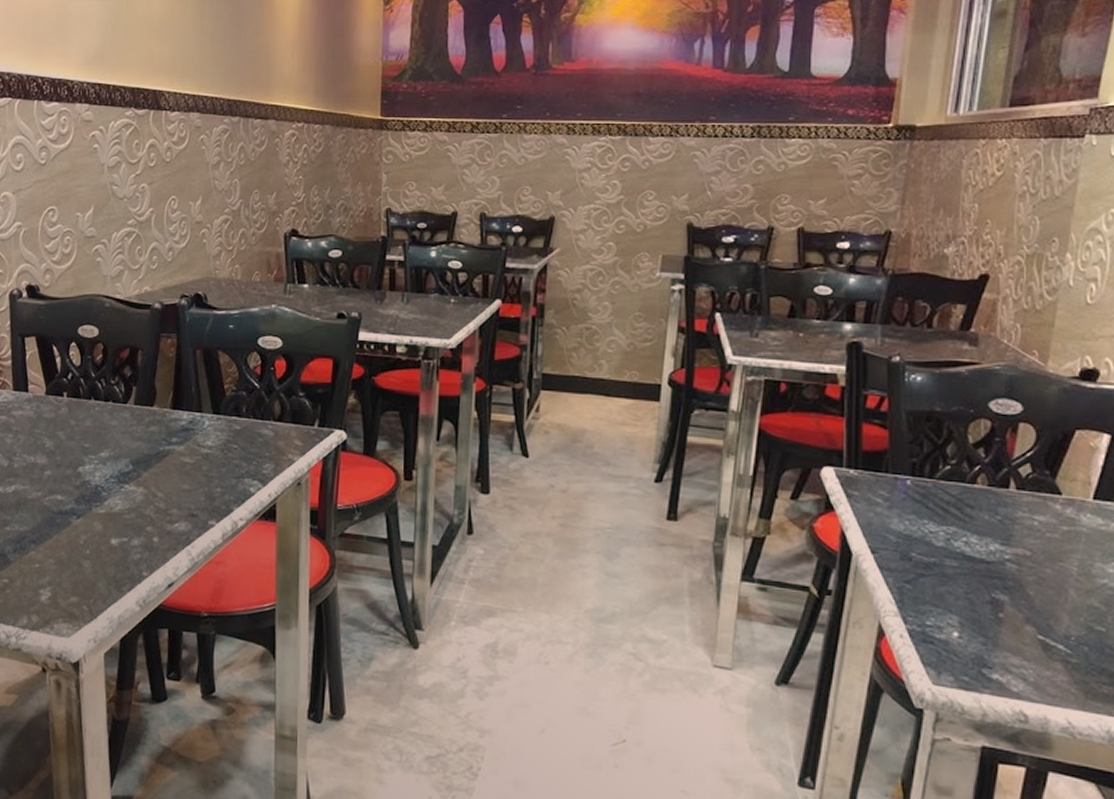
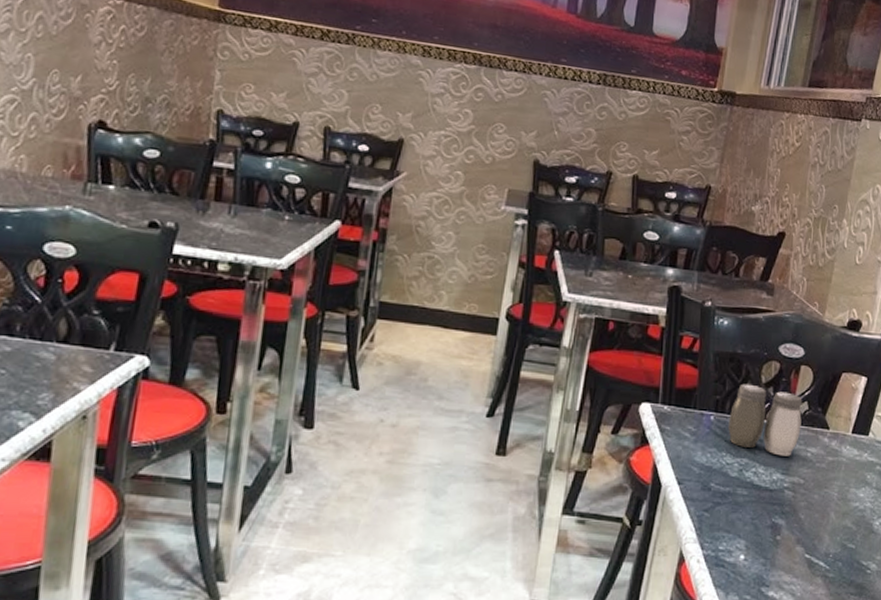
salt and pepper shaker: none [929,444,1024,525] -> present [728,383,803,456]

